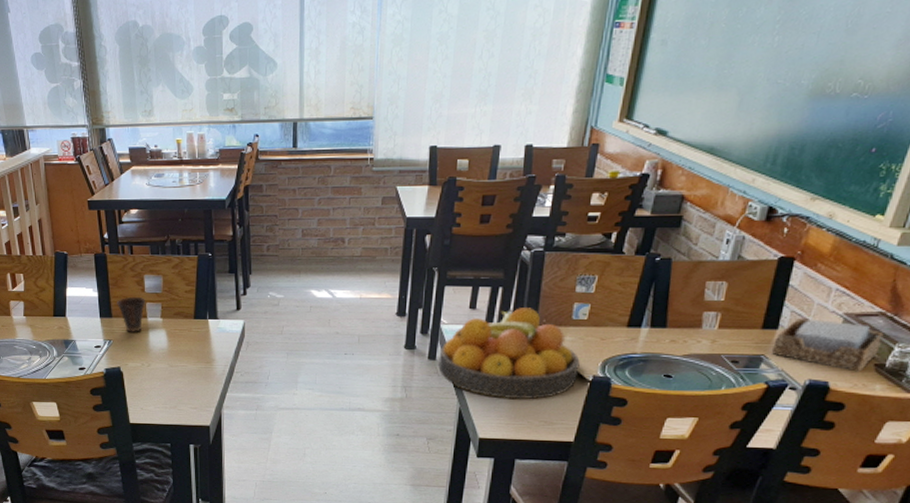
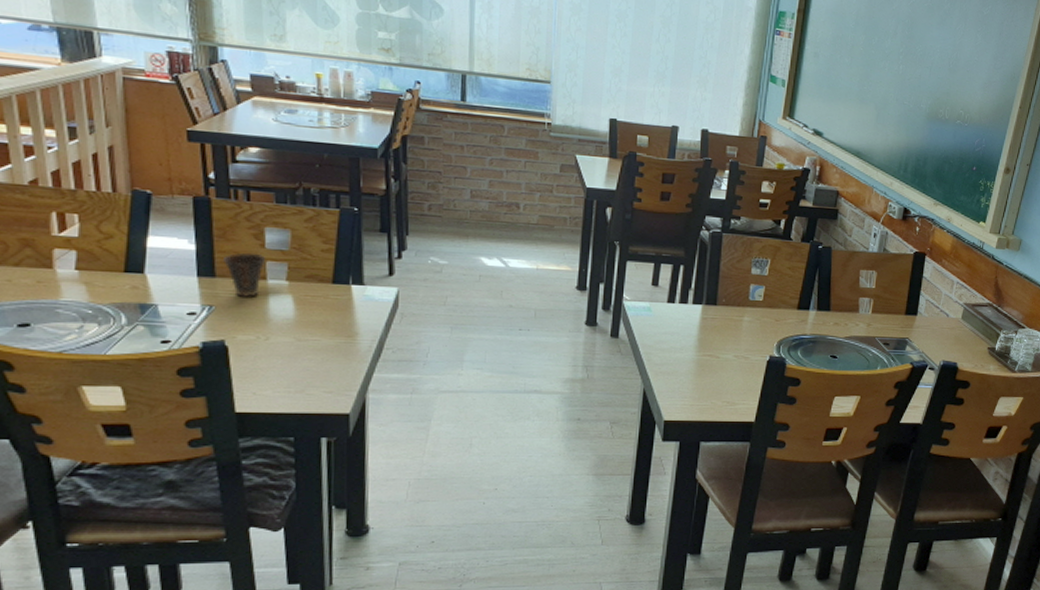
fruit bowl: present [438,308,580,400] -> none [621,287,757,380]
napkin holder: present [772,318,884,372] -> none [914,306,992,354]

